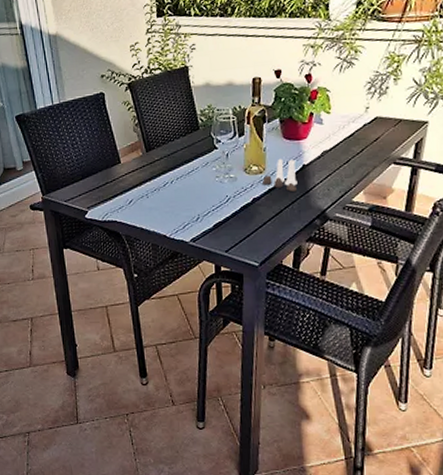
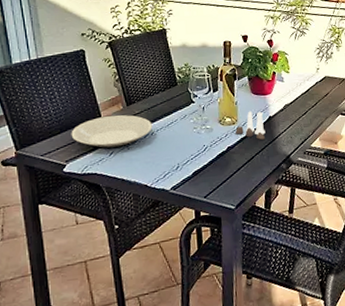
plate: none [92,161,172,198] -> present [71,115,152,150]

